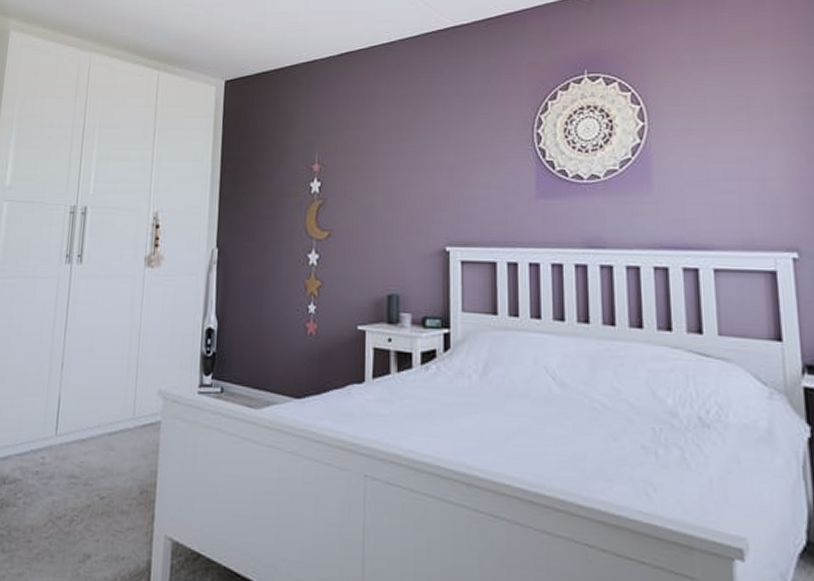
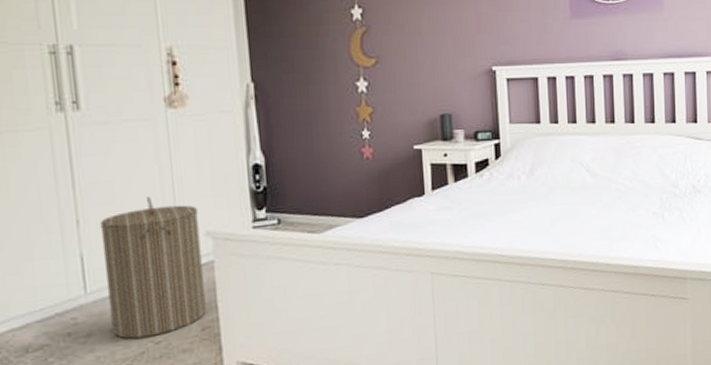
laundry hamper: none [69,348,155,491] -> present [100,196,206,339]

